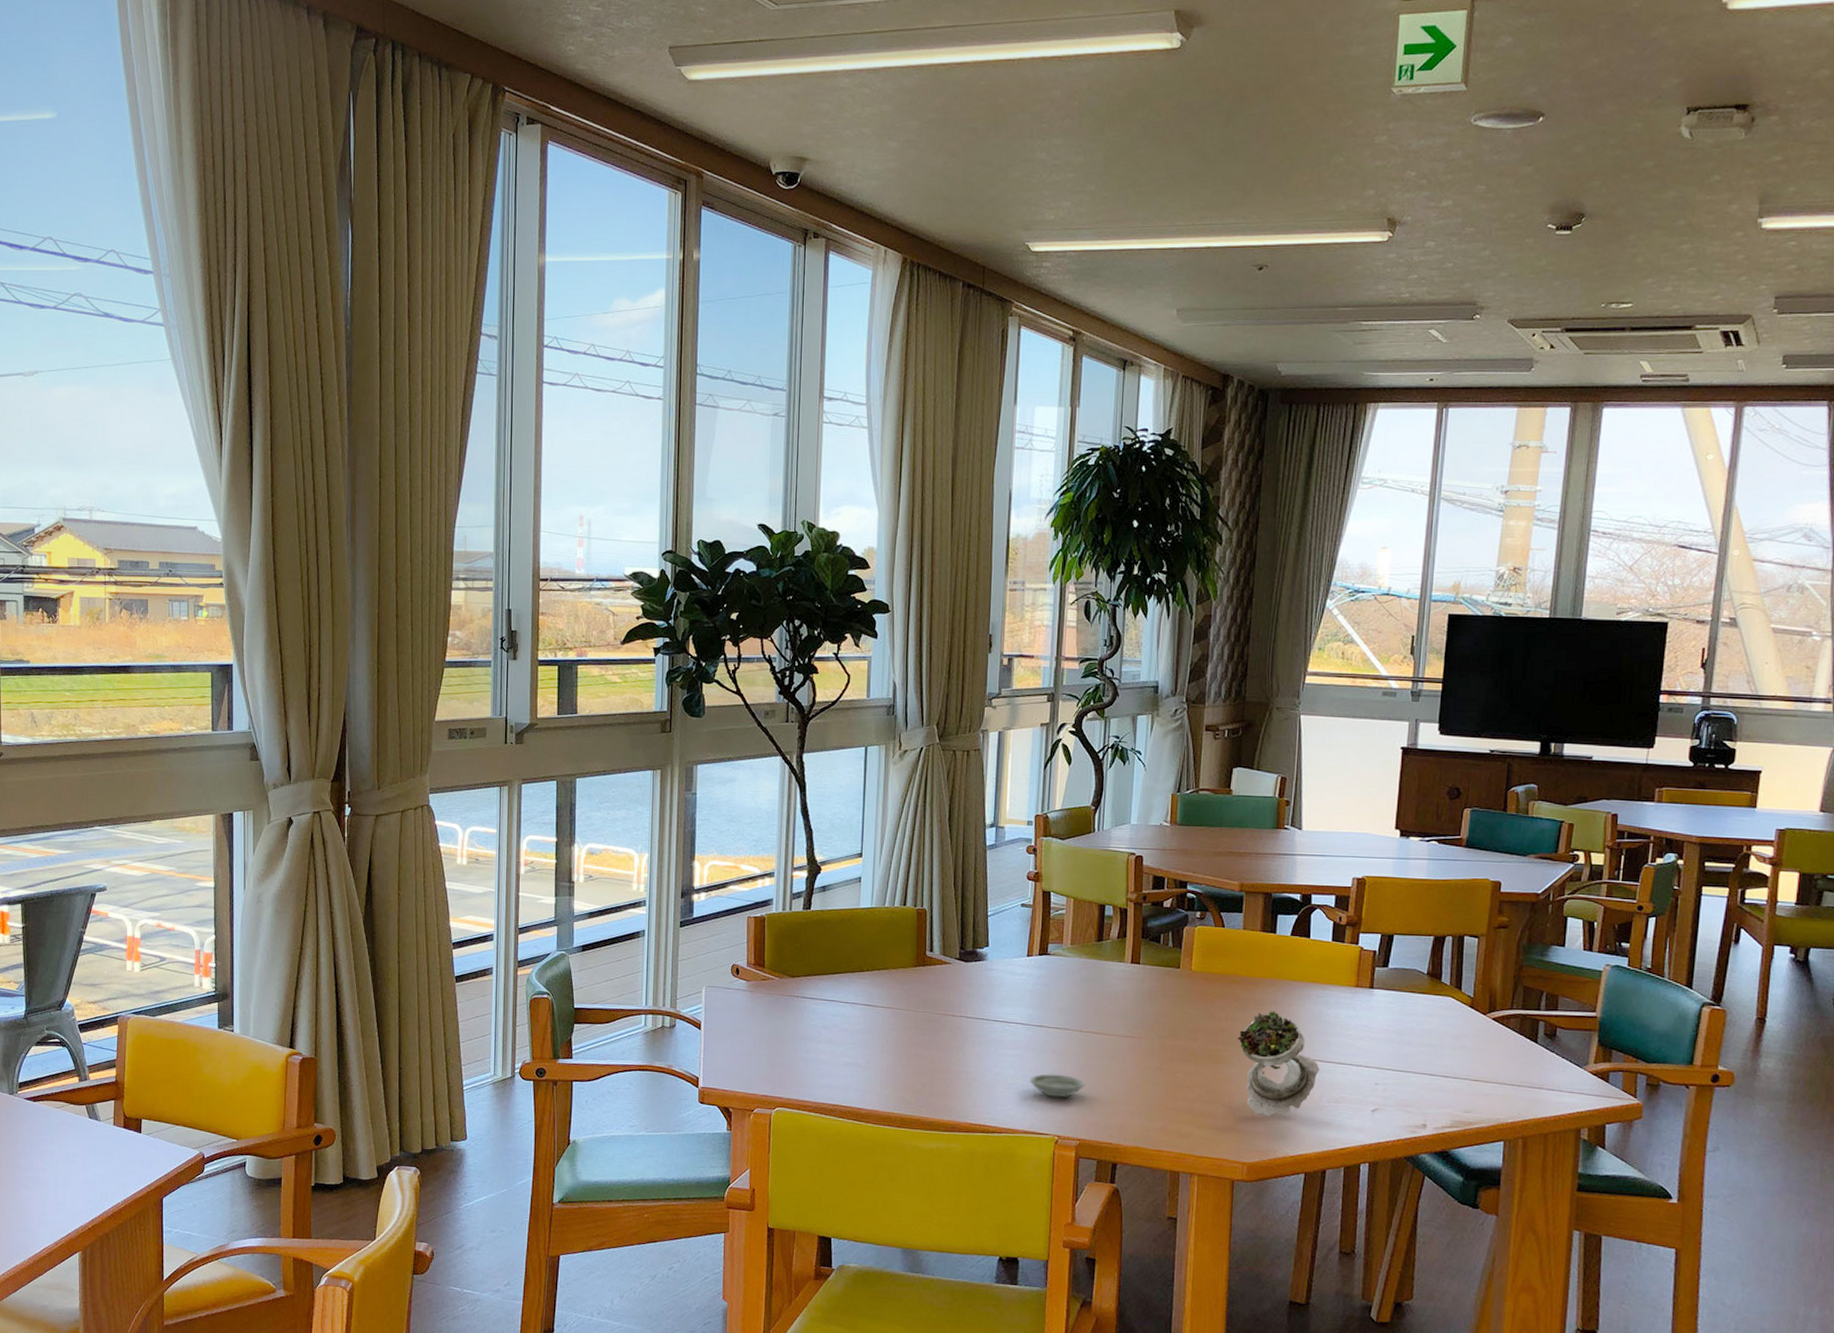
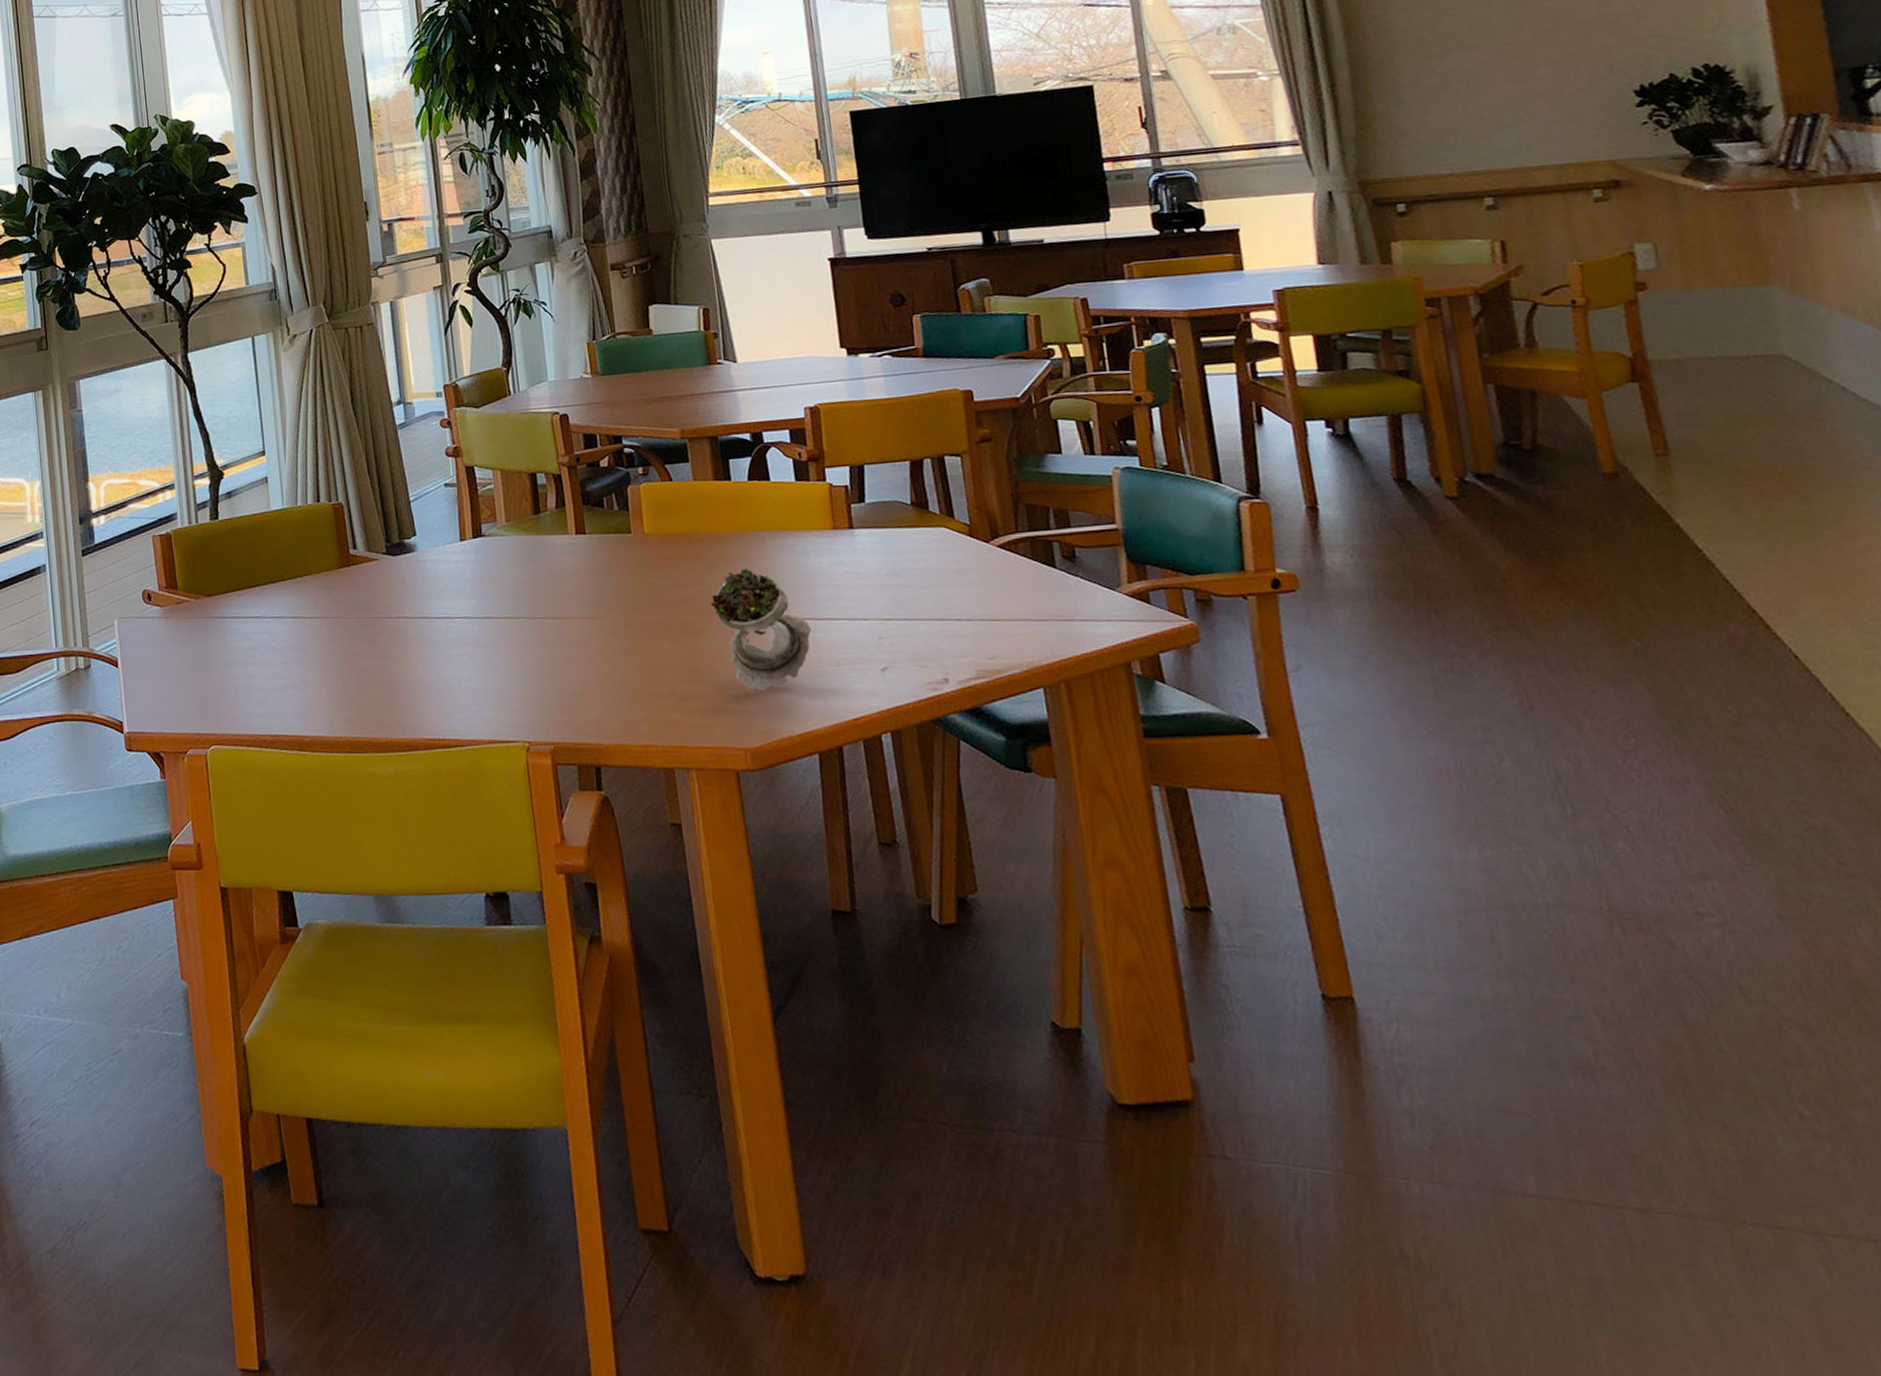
saucer: present [1029,1074,1085,1098] -> none [485,670,549,698]

